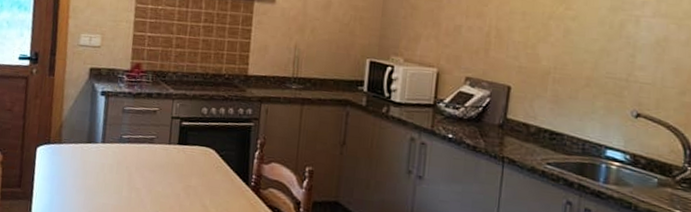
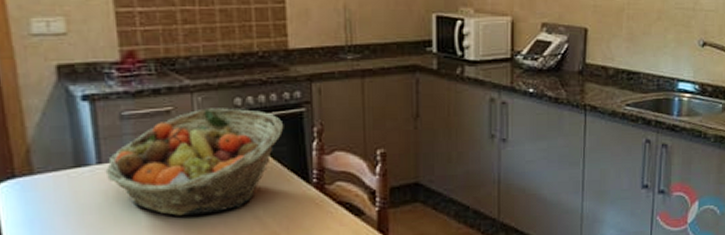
fruit basket: none [106,112,236,196] -> present [105,108,284,216]

